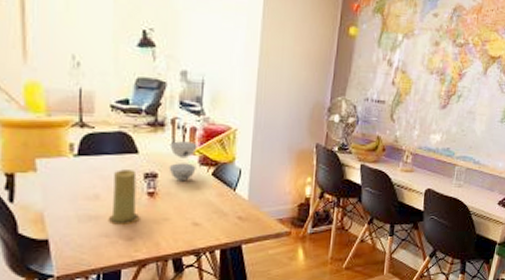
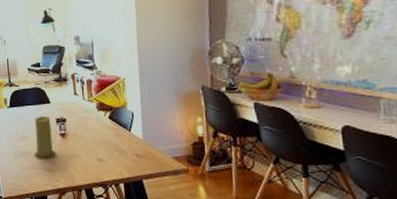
bowl: present [169,141,197,181] -> none [72,91,95,124]

